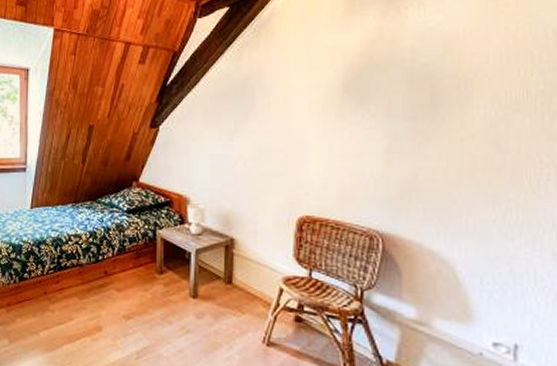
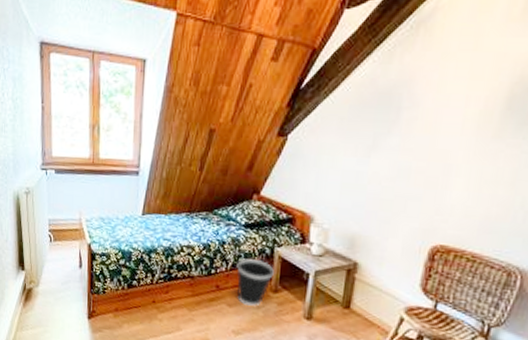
wastebasket: none [122,243,158,289] -> present [236,258,274,306]

